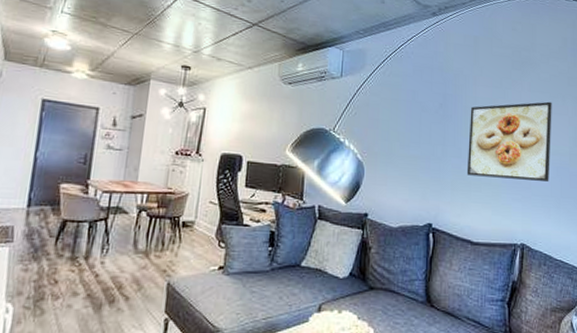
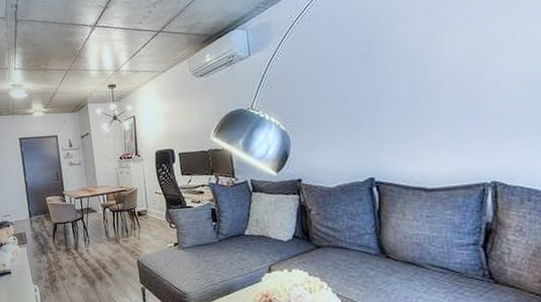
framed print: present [466,101,552,182] -> none [401,12,524,121]

